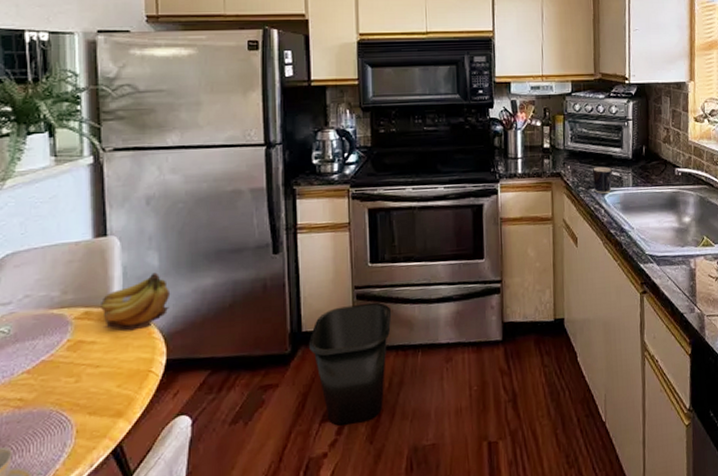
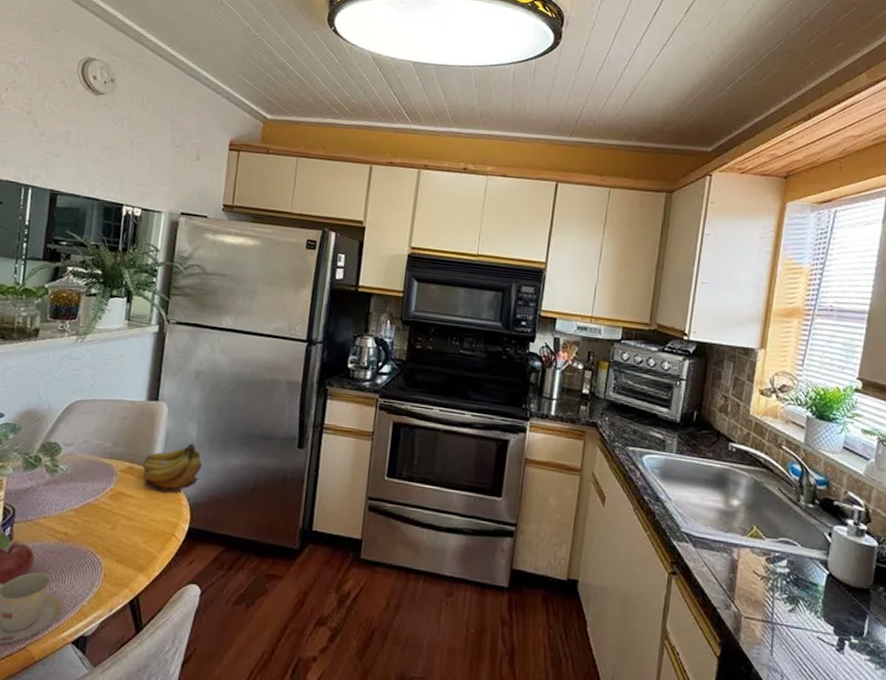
waste bin: present [308,302,392,426] -> none [315,514,401,636]
mug: present [592,166,612,195] -> none [631,424,655,456]

